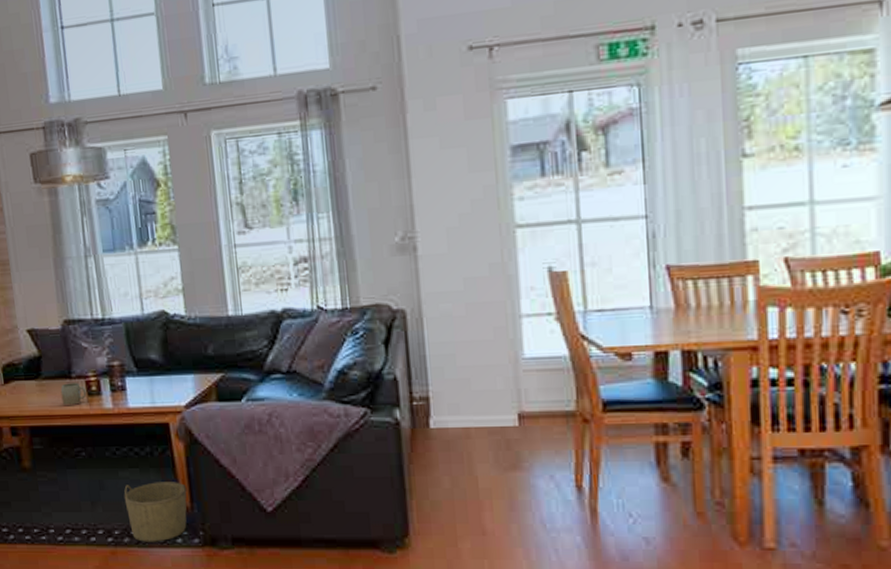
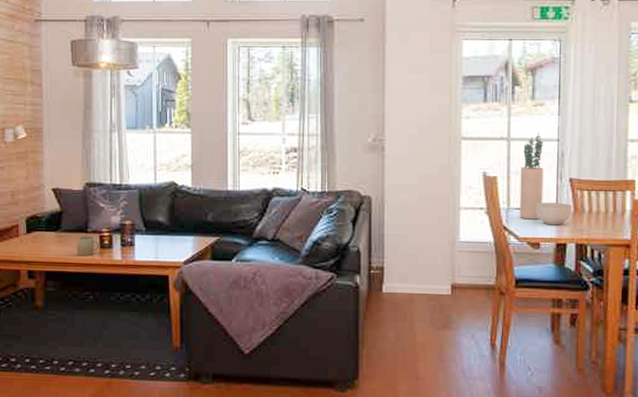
basket: present [123,482,187,542] -> none [123,324,179,376]
vase: none [598,207,632,324] -> present [519,131,544,220]
bowl: none [621,298,672,329] -> present [535,202,572,226]

